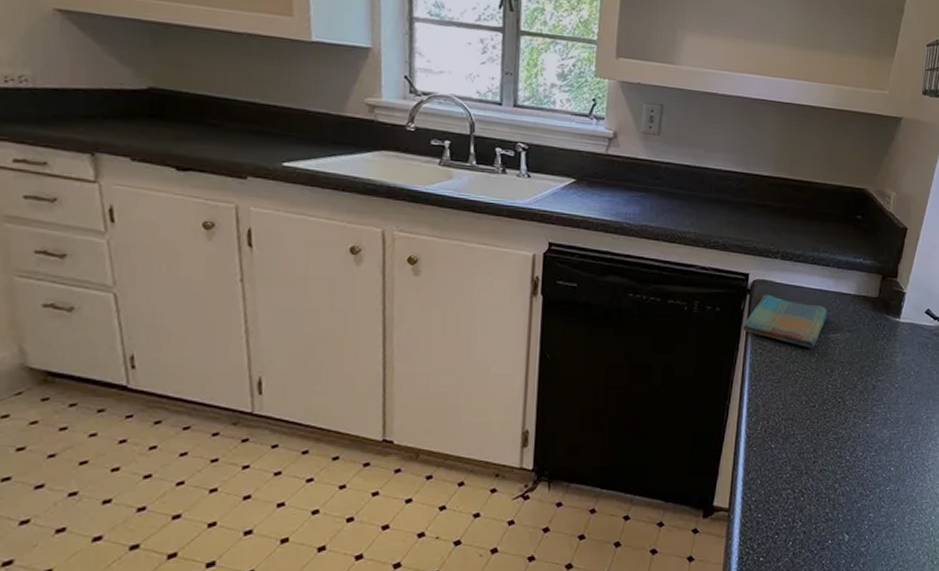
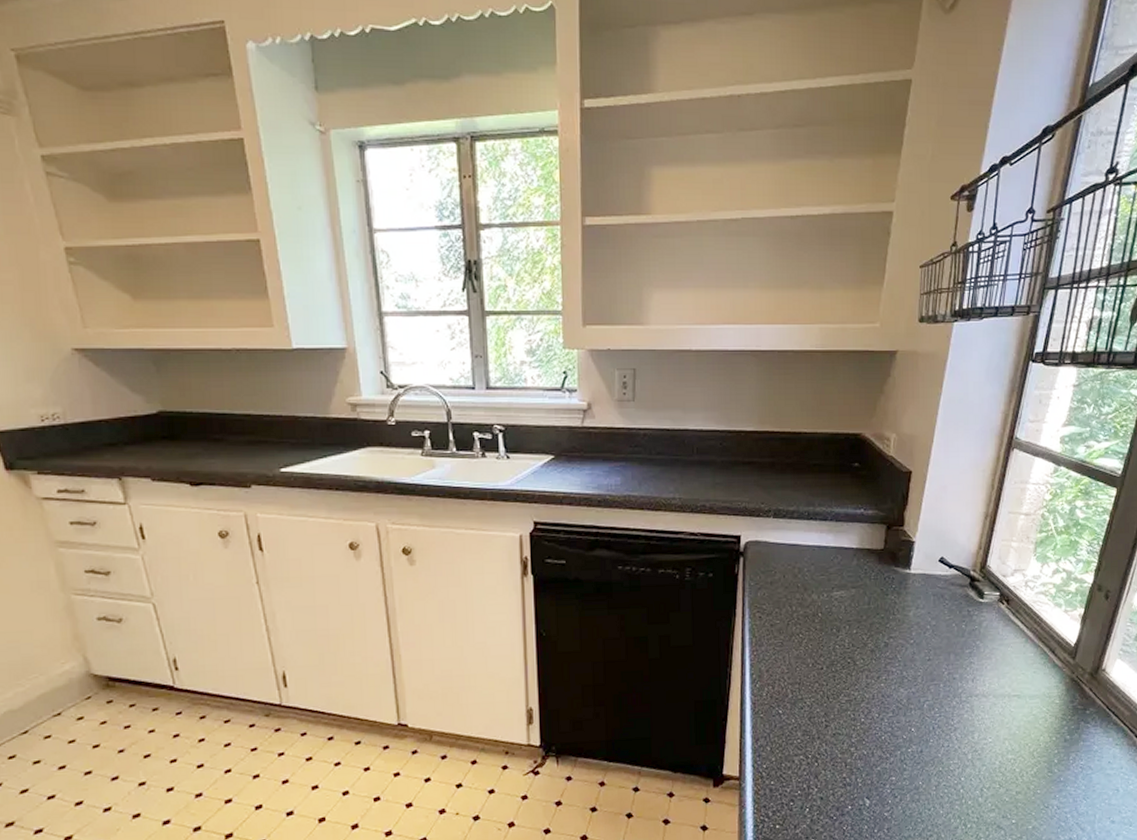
dish towel: present [743,294,828,348] -> none [739,555,829,609]

